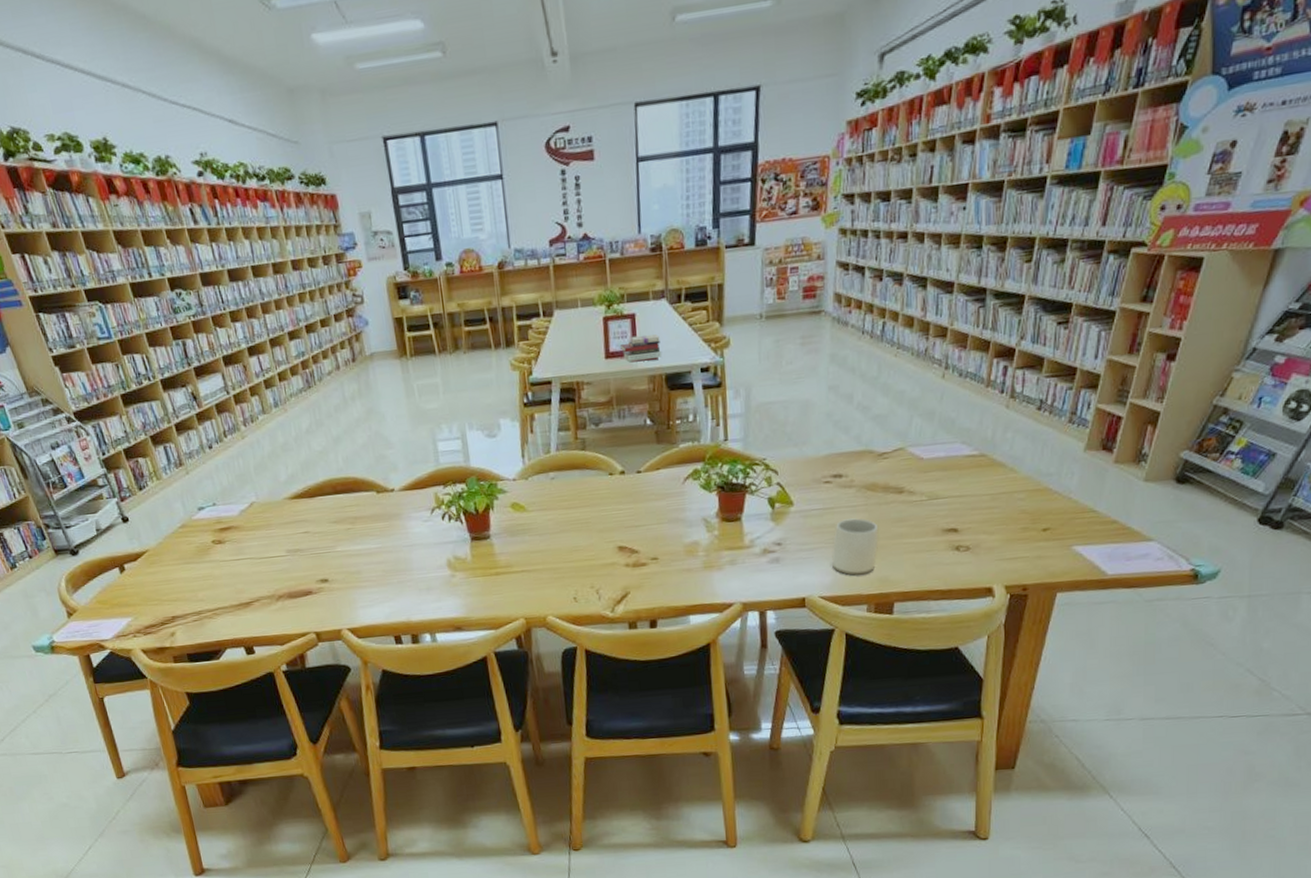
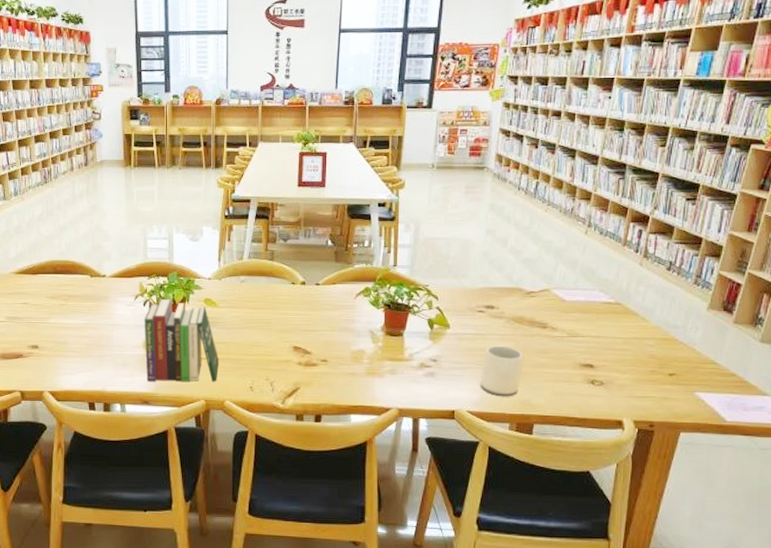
books: none [444,507,536,605] -> present [144,298,220,383]
books: present [620,334,662,363] -> none [312,170,347,192]

